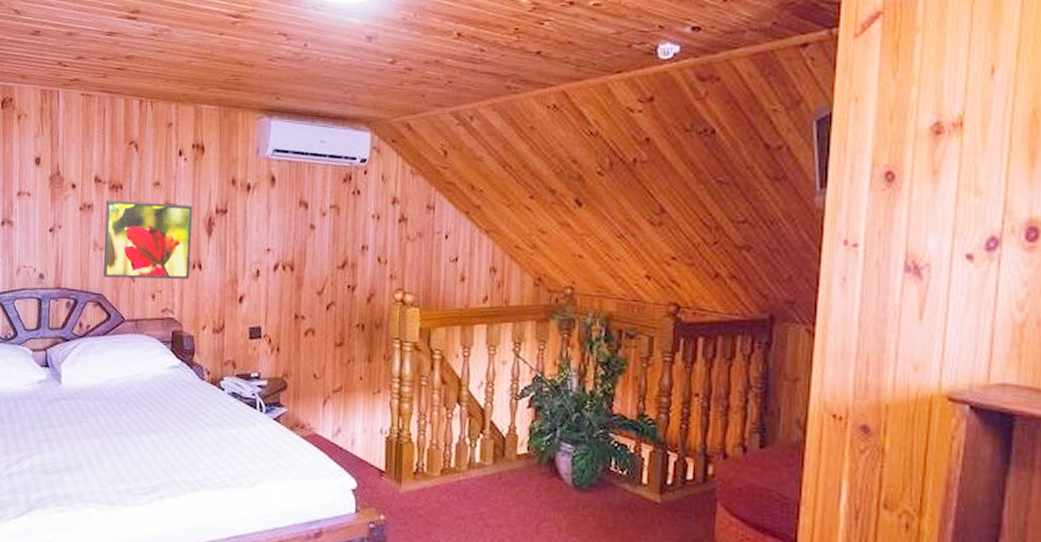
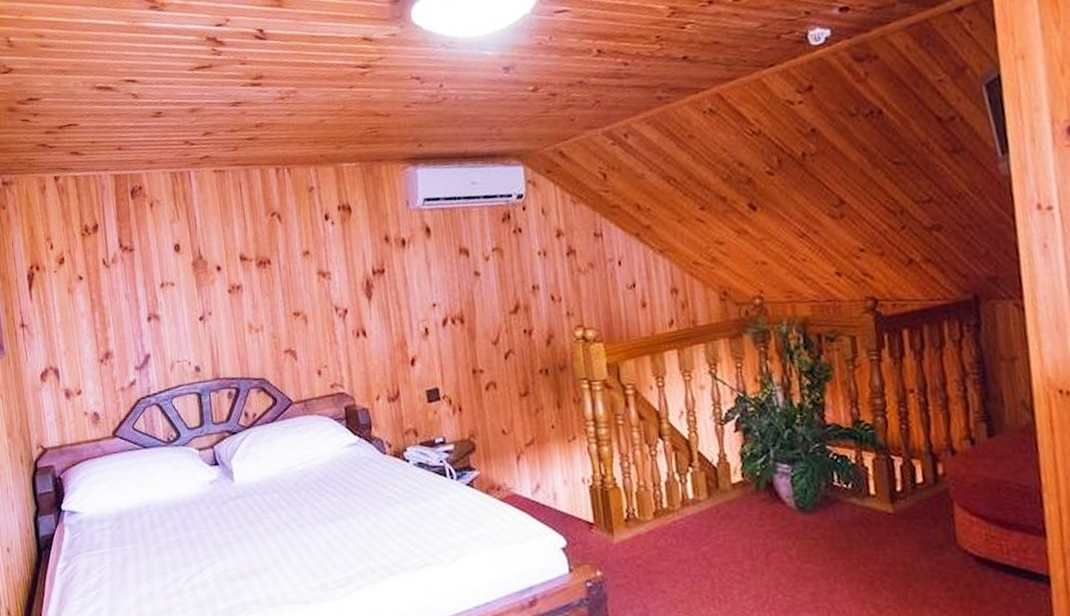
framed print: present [103,200,193,280] -> none [255,270,355,360]

